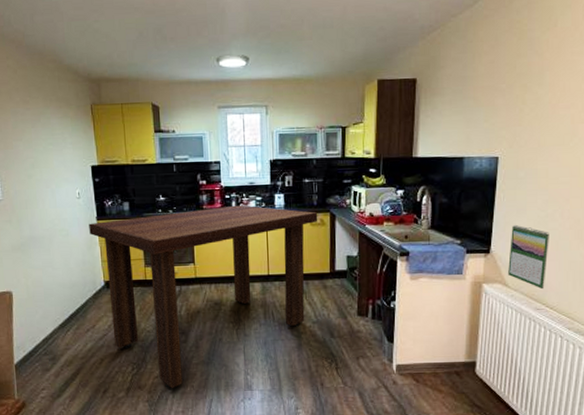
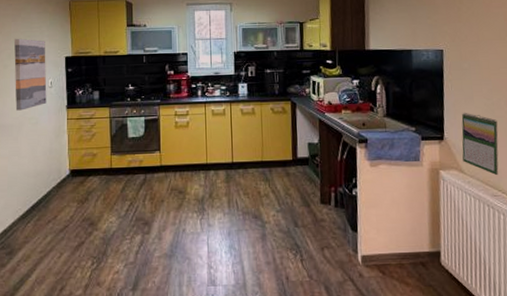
wall art: none [35,146,76,222] -> present [13,38,47,111]
dining table: present [89,205,318,389] -> none [58,94,280,285]

